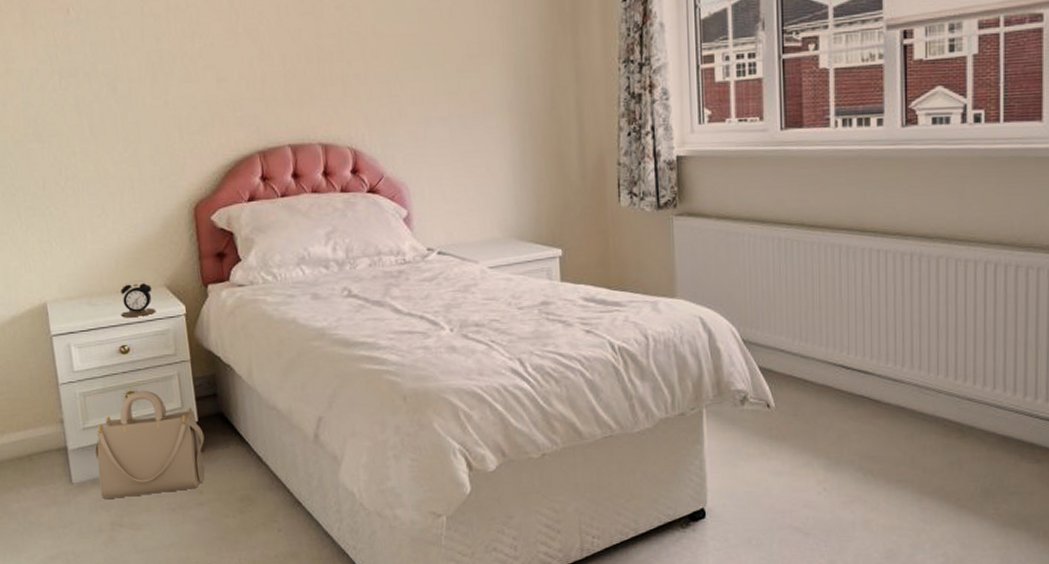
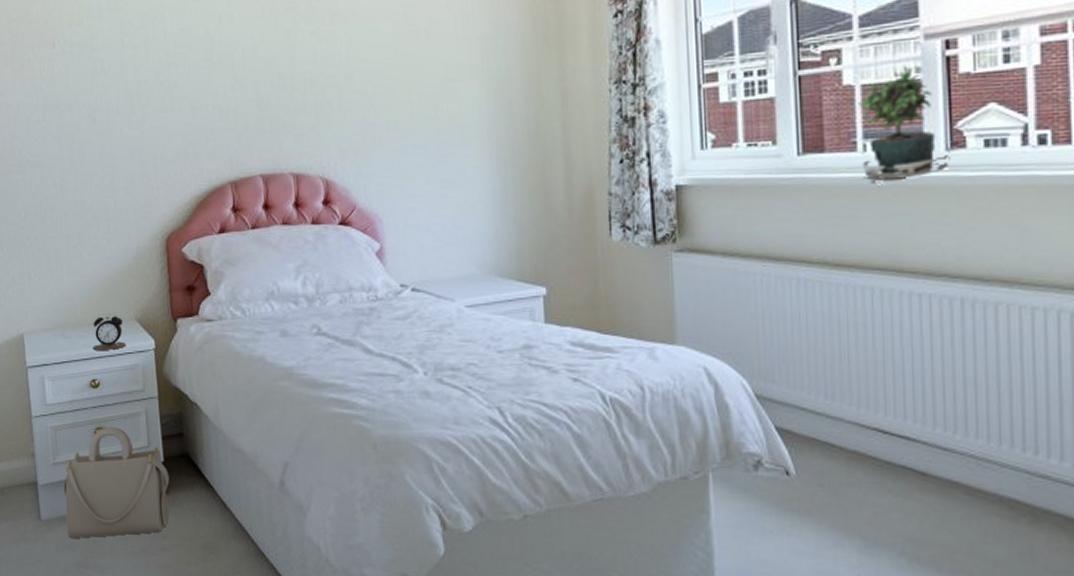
potted plant: none [831,55,905,158] -> present [858,68,950,187]

